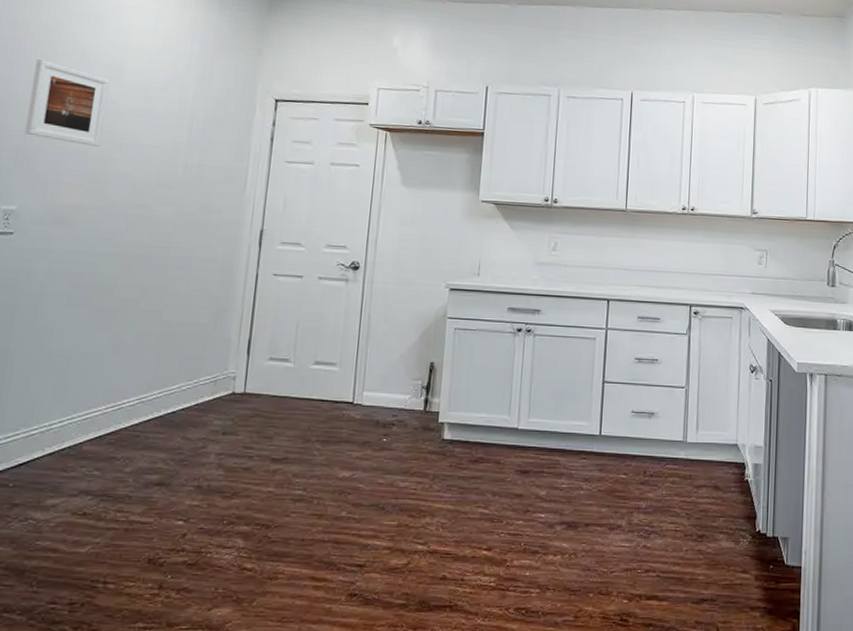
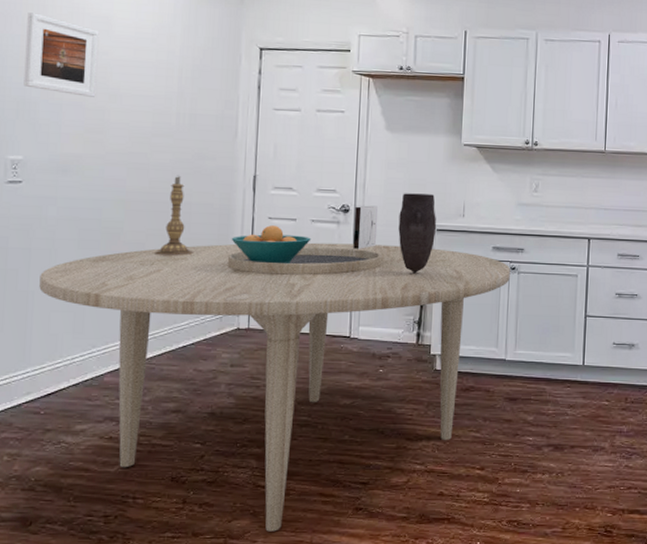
dining table: none [21,301,526,621] -> present [39,242,510,532]
candlestick: none [147,228,191,314] -> present [153,175,193,256]
fruit bowl: none [232,282,318,324] -> present [231,225,311,265]
vase: none [361,250,451,335] -> present [353,193,437,274]

